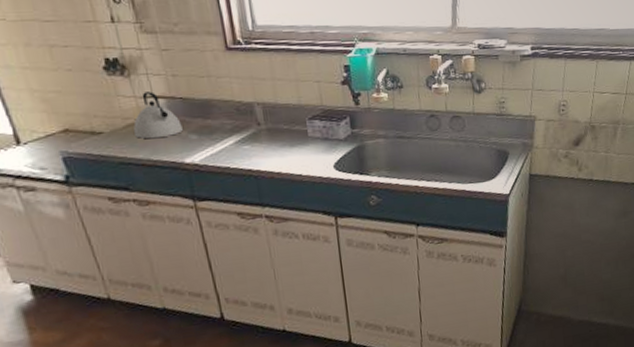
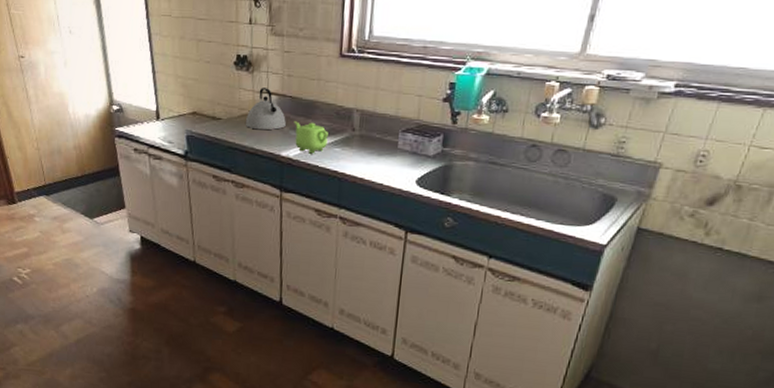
teapot: none [191,122,234,156] -> present [294,121,328,154]

